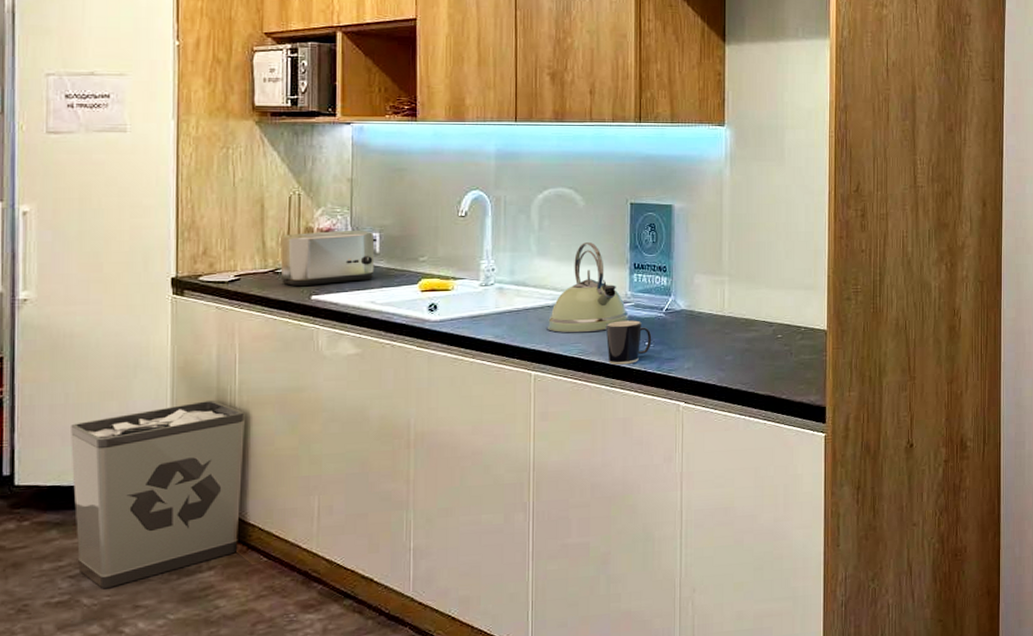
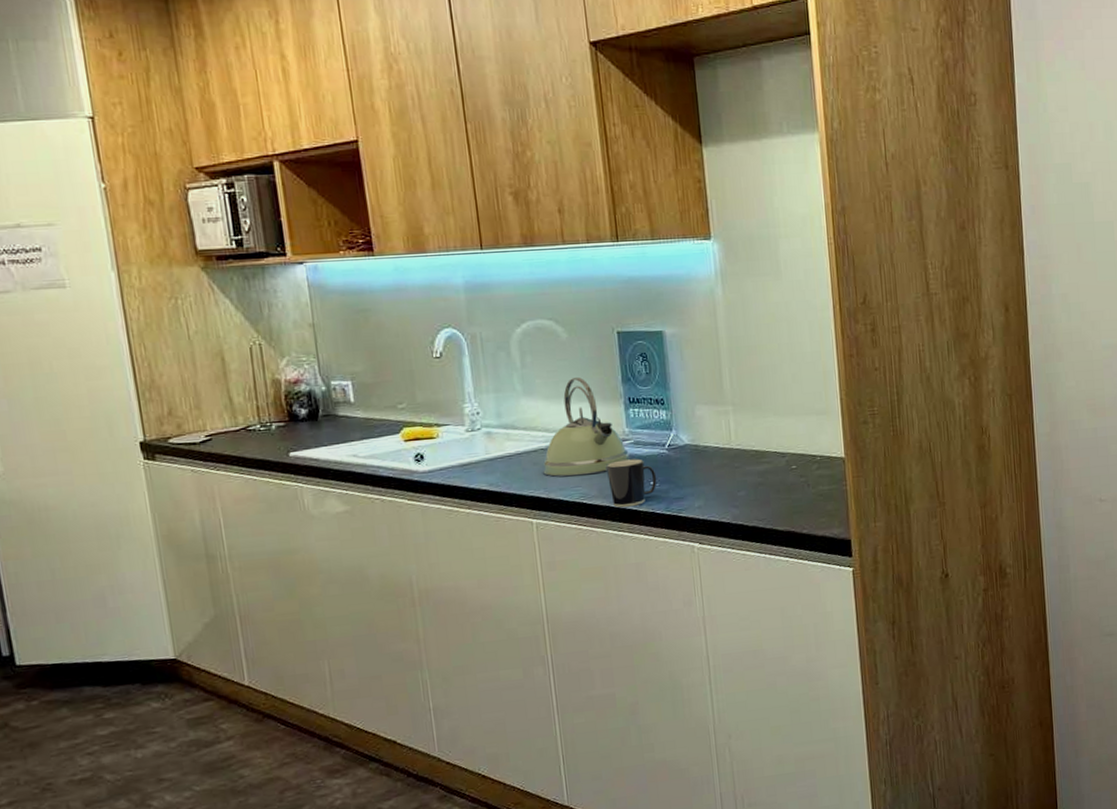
recycling bin: present [71,400,245,589] -> none [62,567,254,765]
toaster: present [280,229,378,287] -> none [247,378,352,444]

